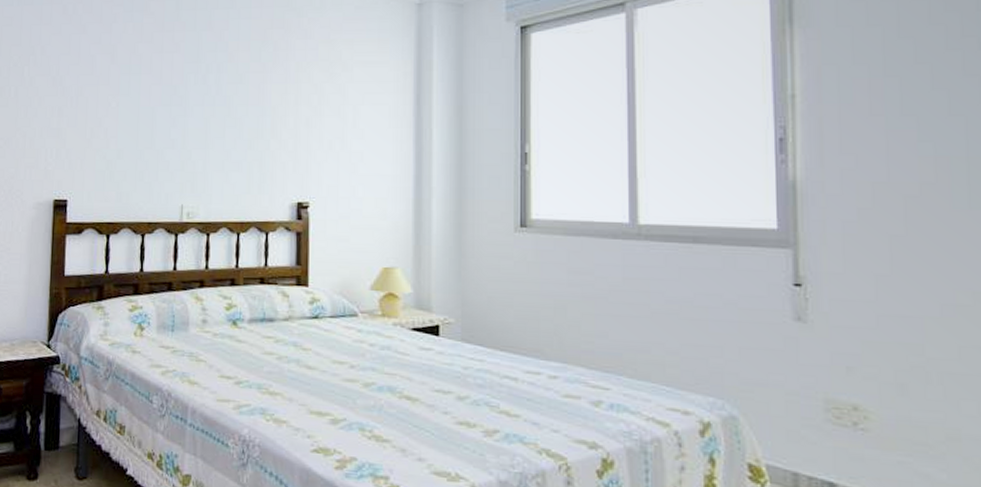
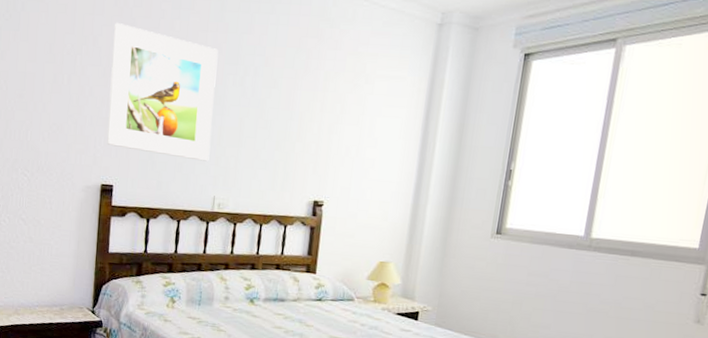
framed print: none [59,30,177,167] -> present [107,22,219,162]

